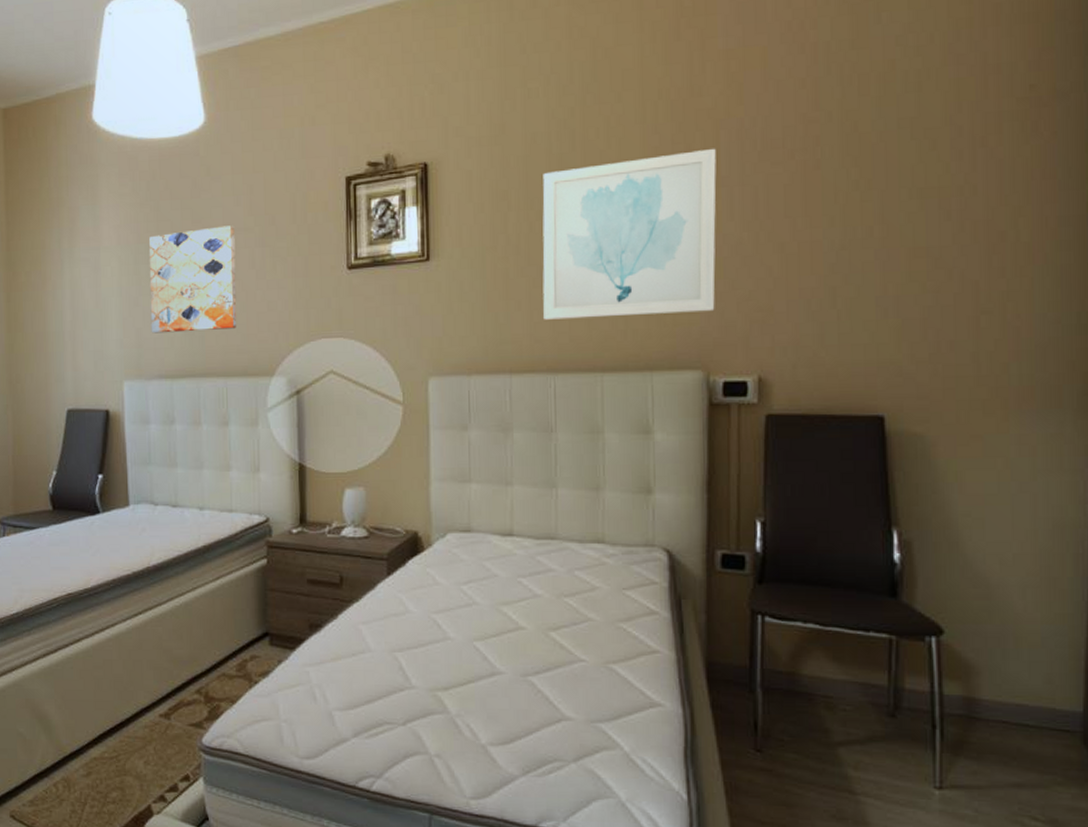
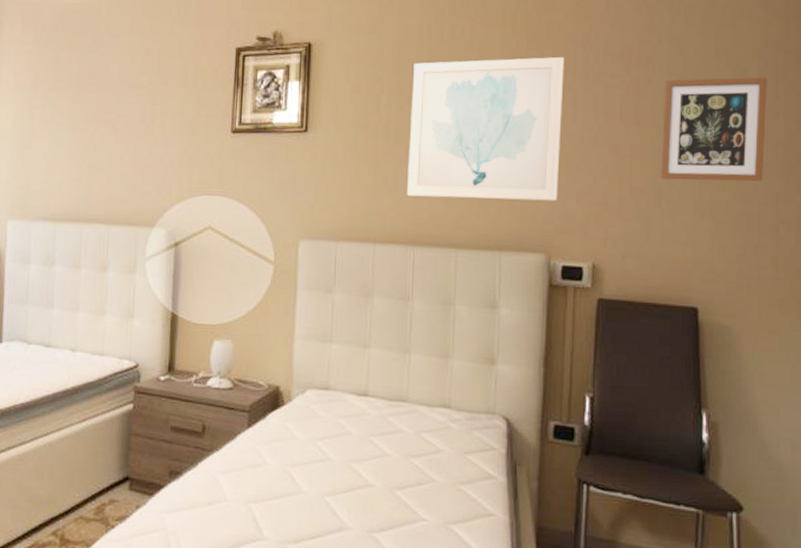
wall art: present [148,225,237,334] -> none [39,81,129,179]
picture frame: none [834,146,962,276] -> present [660,77,767,182]

